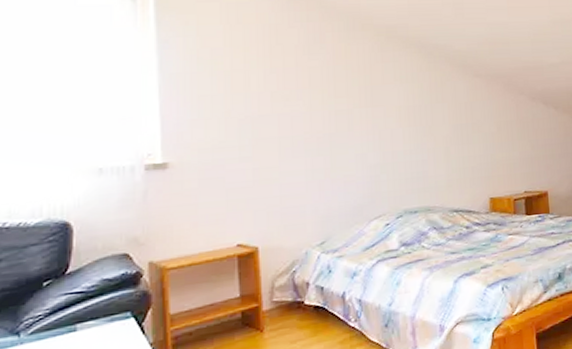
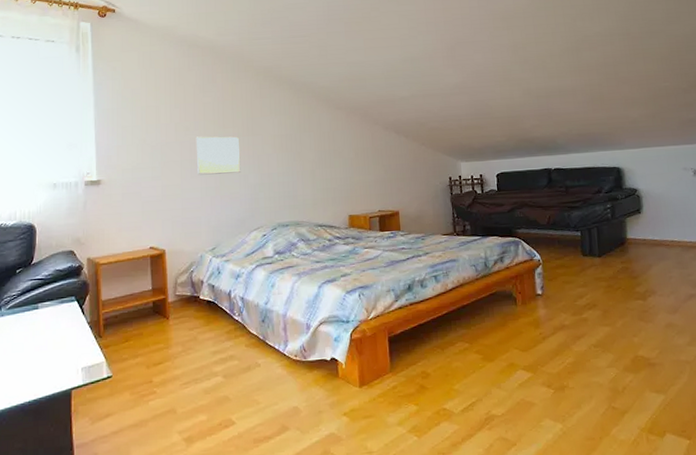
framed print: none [298,107,358,155] -> present [195,136,241,175]

